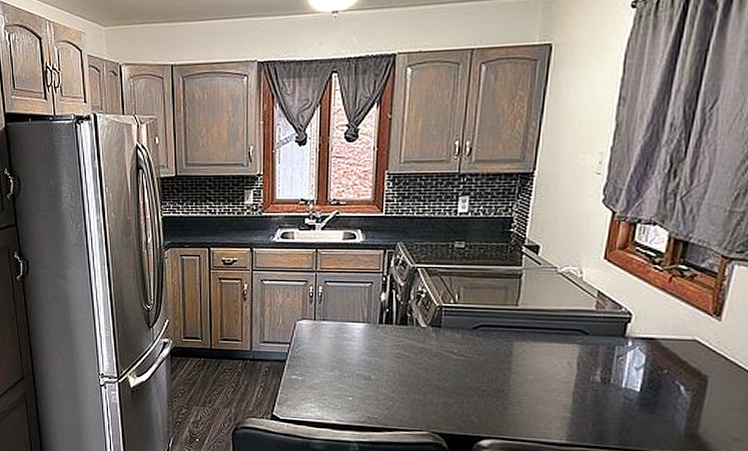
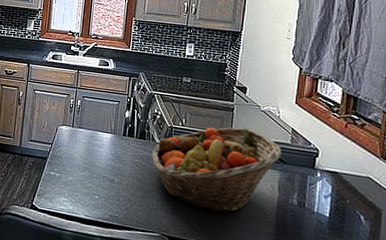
fruit basket: none [416,297,583,401] -> present [151,127,282,213]

